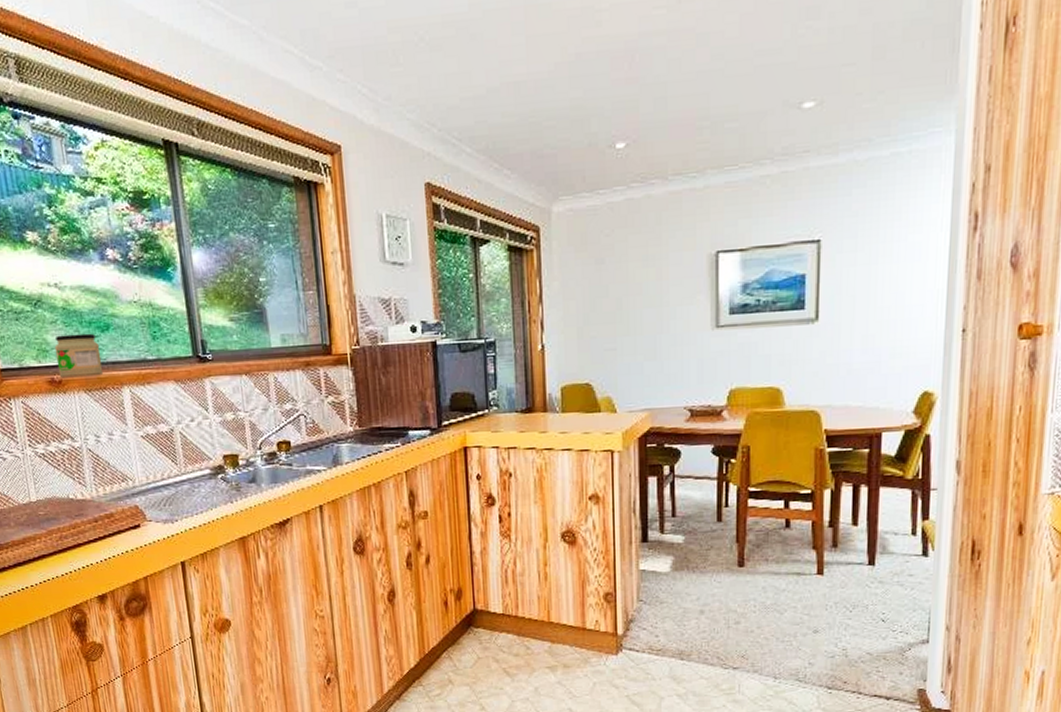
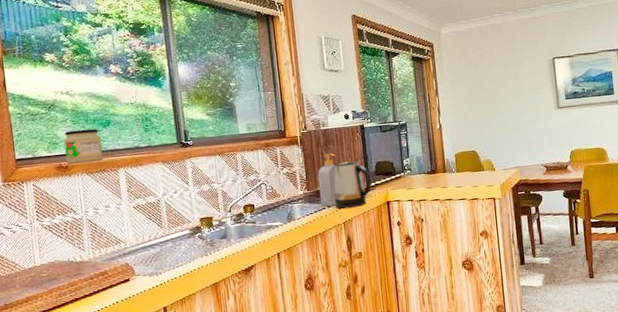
soap bottle: none [372,378,398,449] -> present [317,153,337,207]
kettle: none [393,390,445,455] -> present [333,161,372,210]

